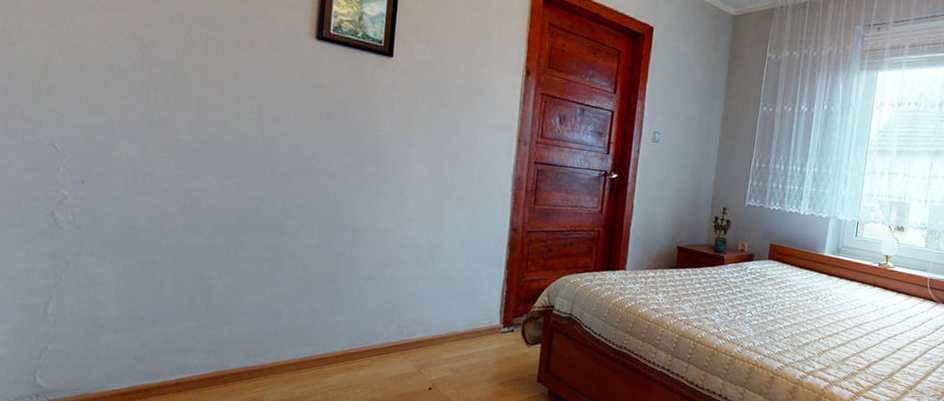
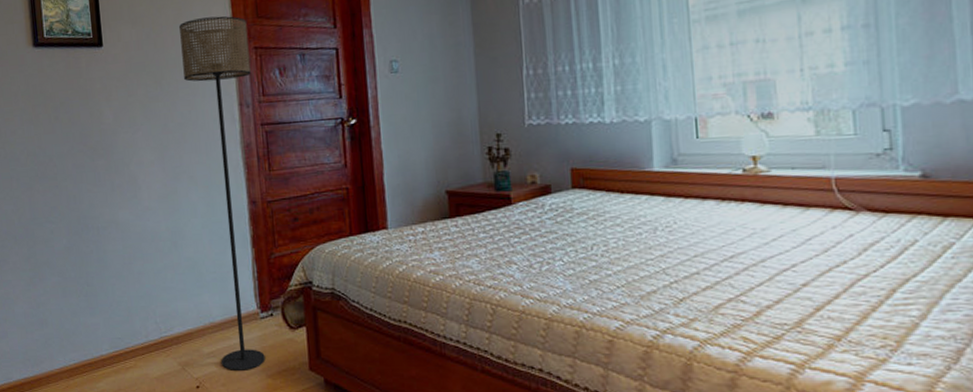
floor lamp: none [457,54,539,377] -> present [178,16,266,370]

